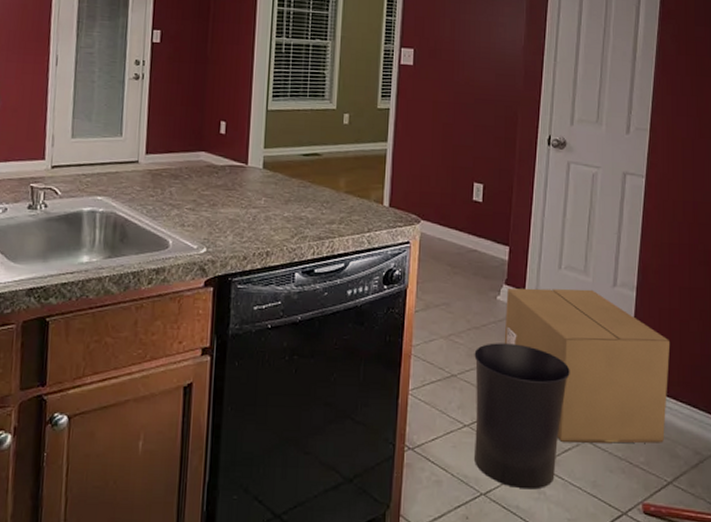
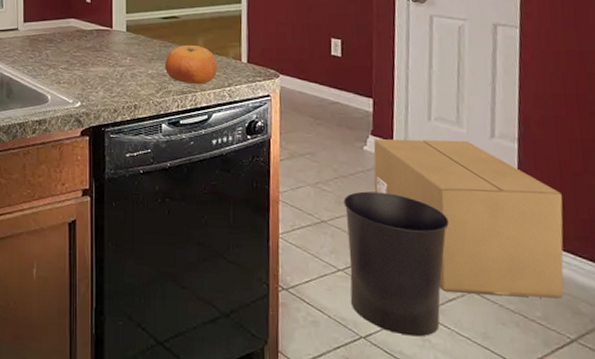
fruit: none [302,185,359,230] -> present [164,44,218,85]

